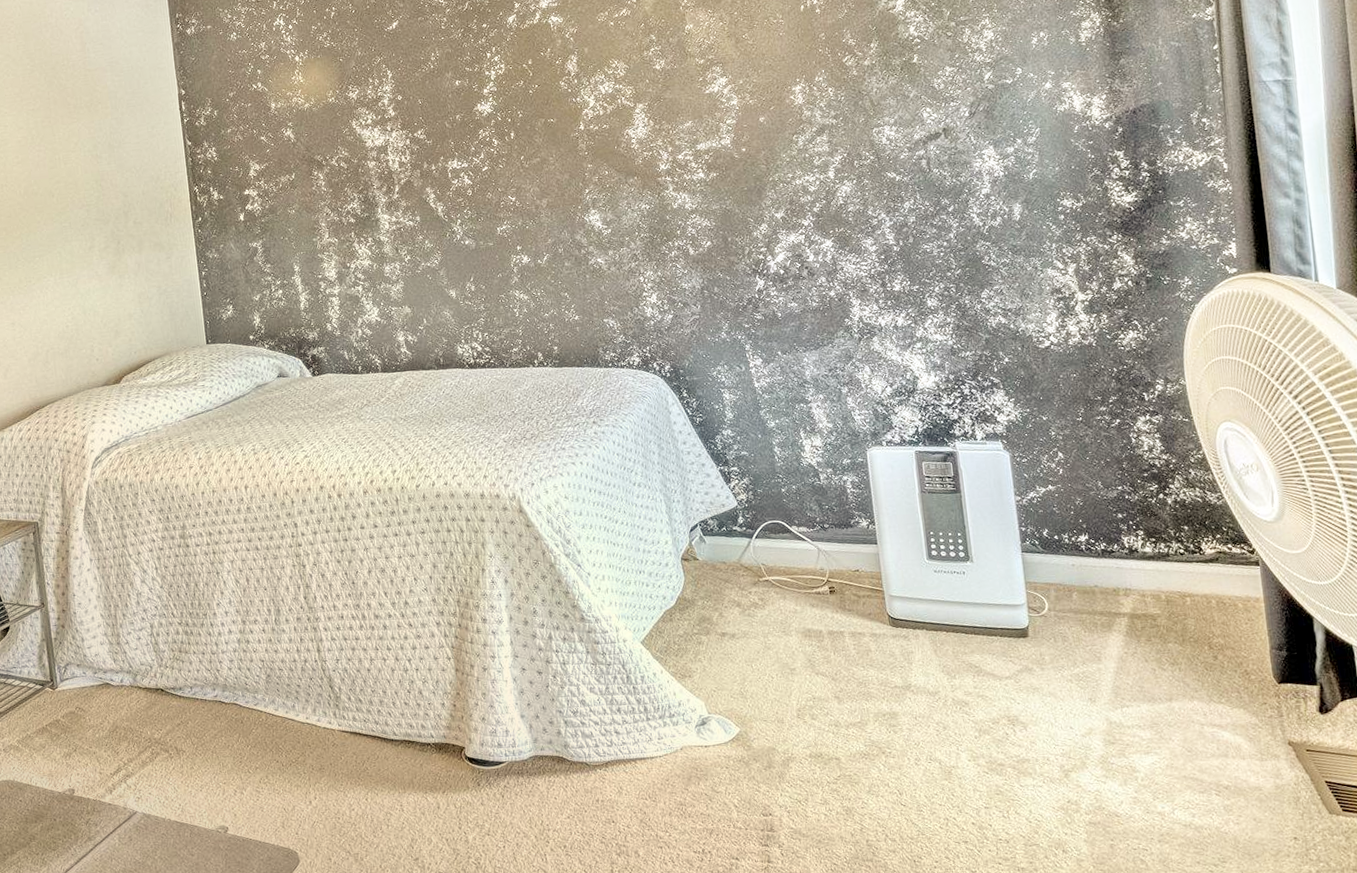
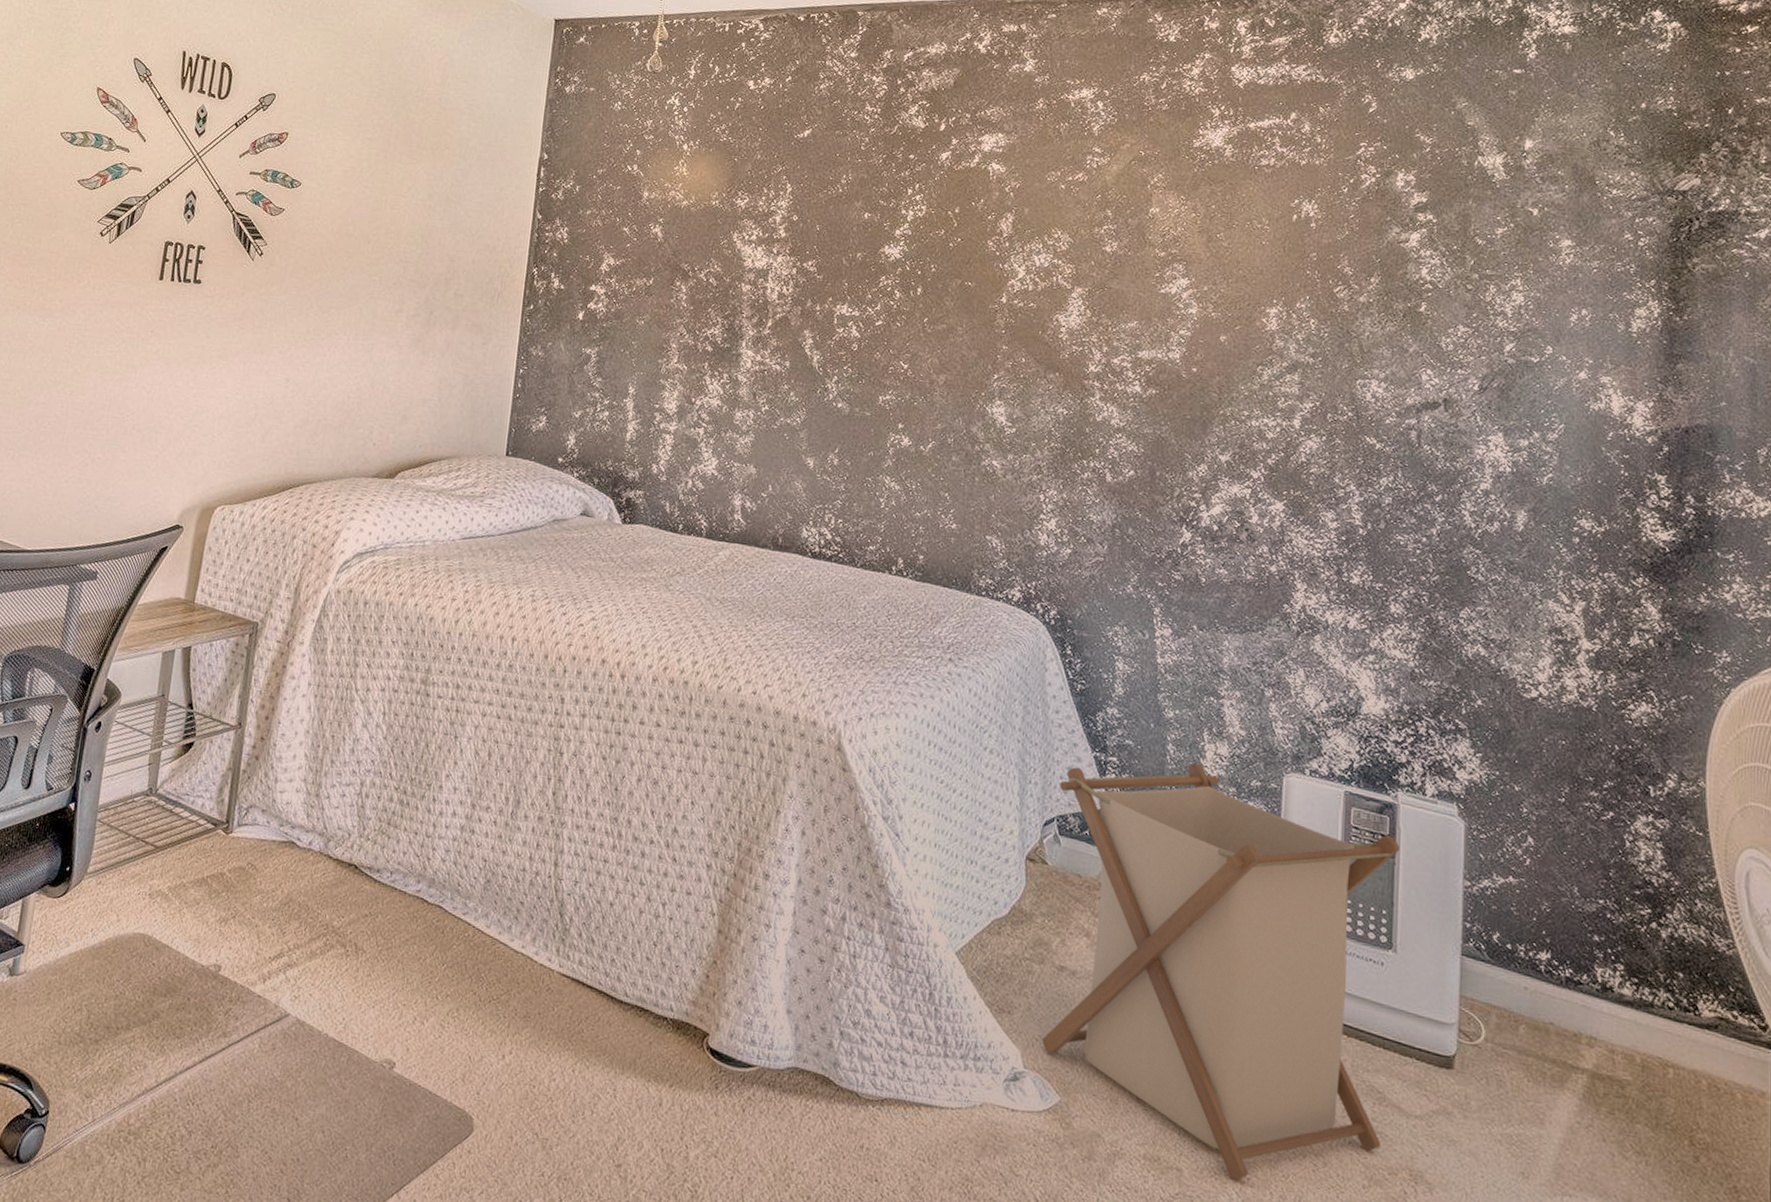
laundry basket: none [697,456,984,756] -> present [1042,763,1400,1180]

